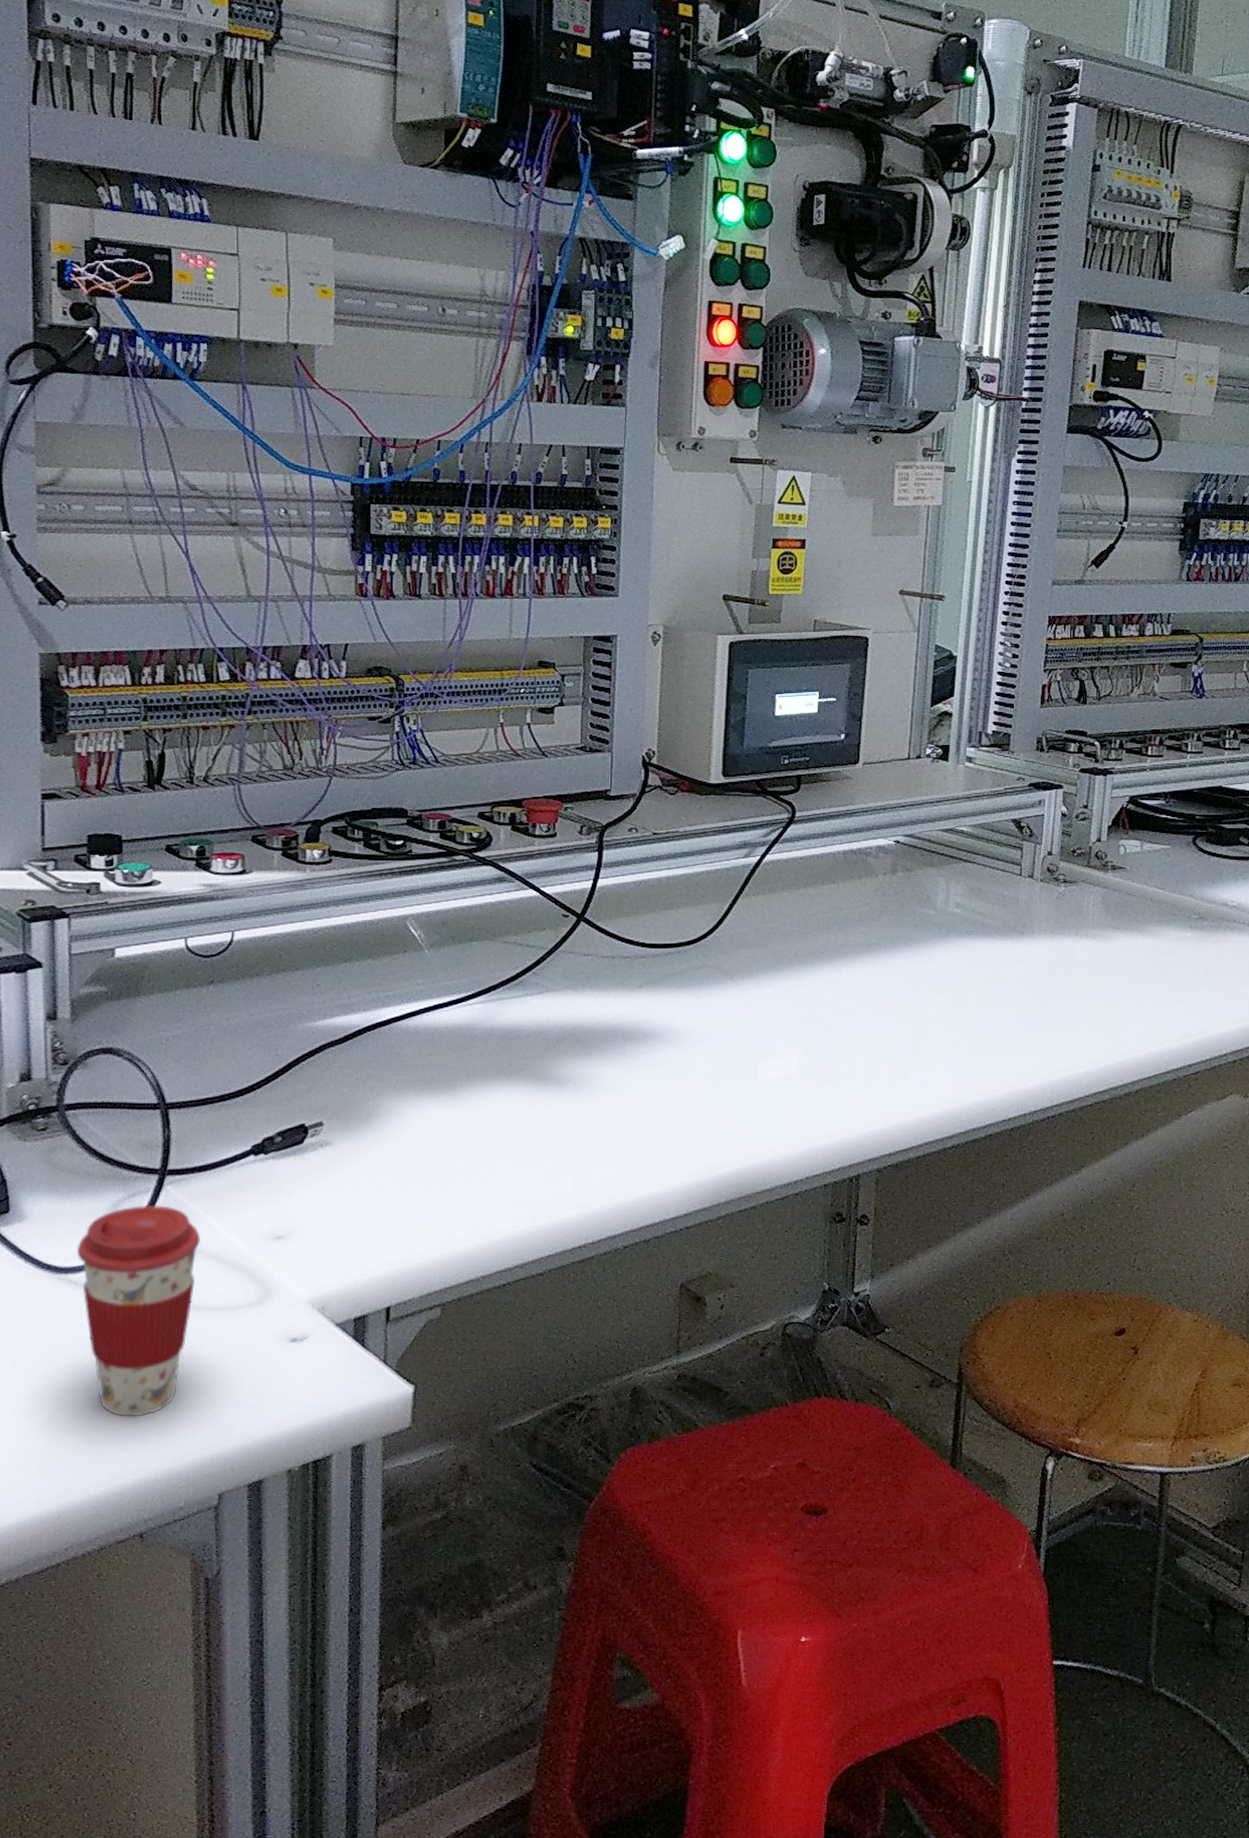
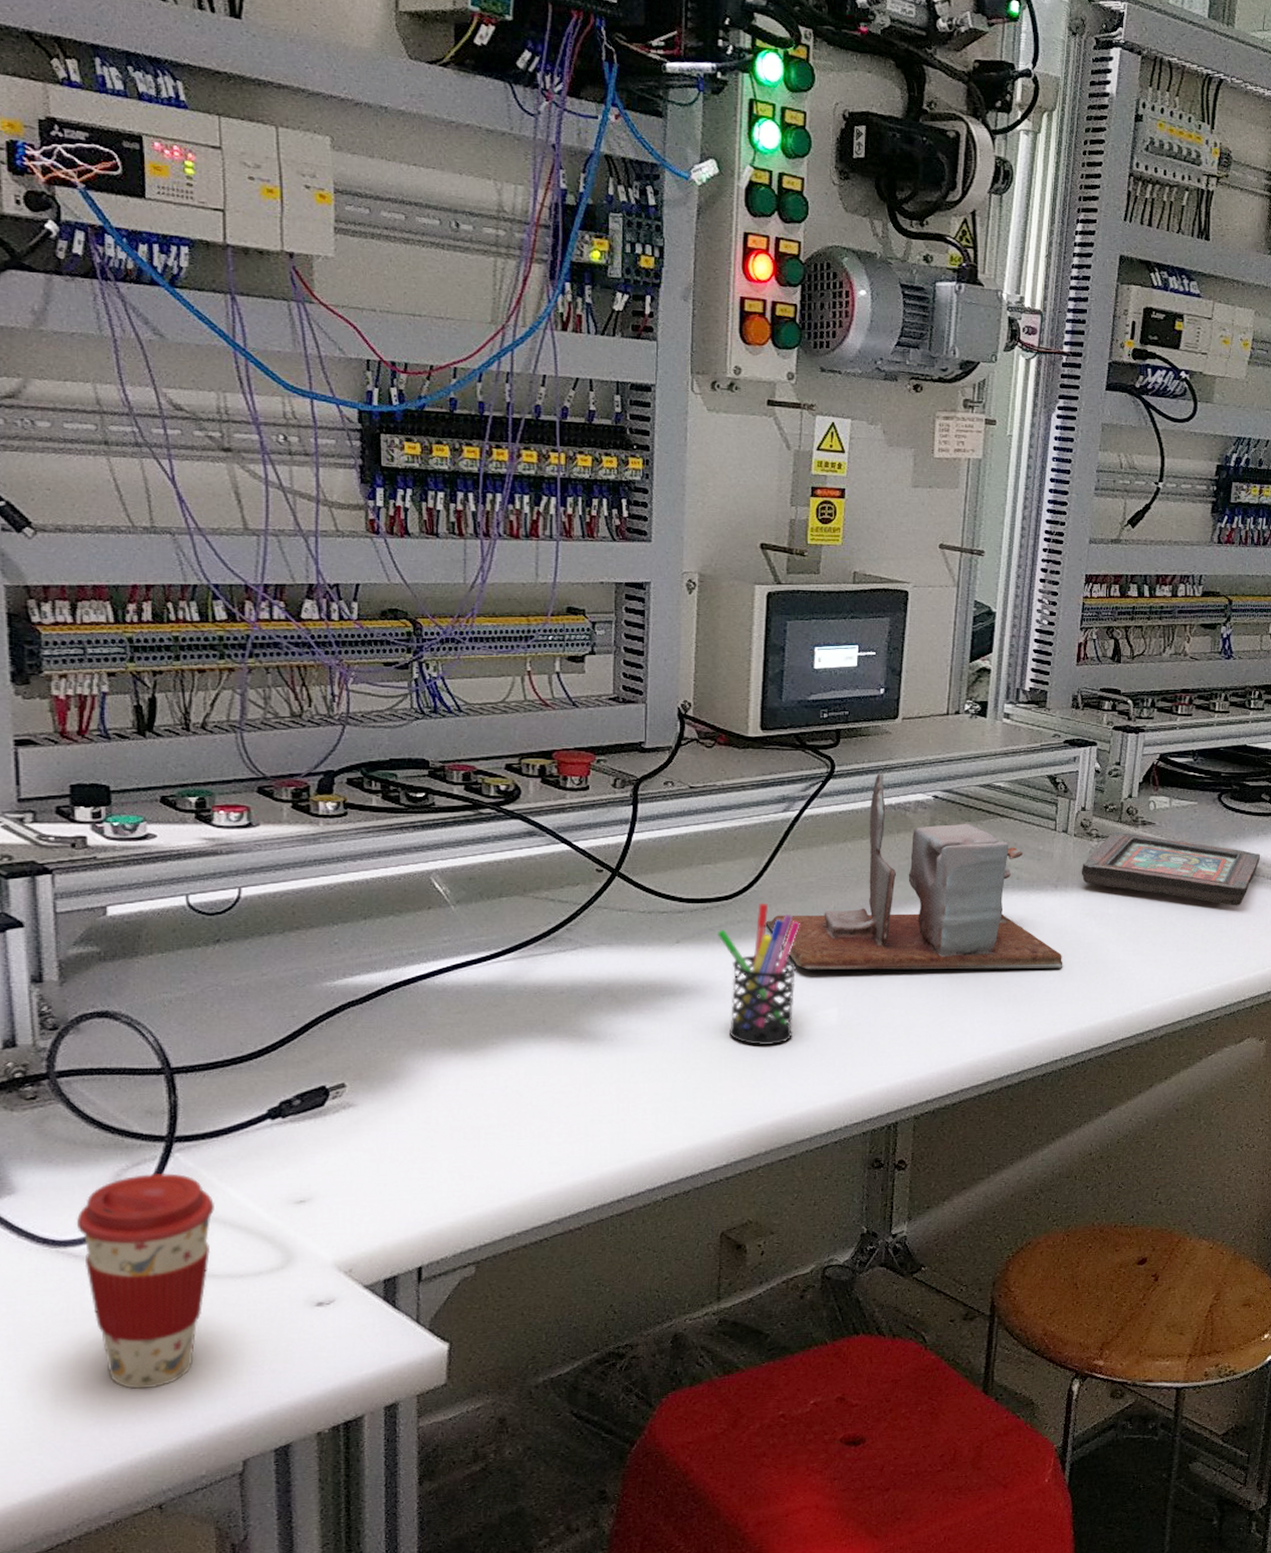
pen holder: none [679,948,761,1093] -> present [717,903,800,1046]
desk organizer: none [726,818,1031,1018] -> present [765,772,1063,970]
religious icon: none [1048,876,1240,955] -> present [1081,831,1261,906]

